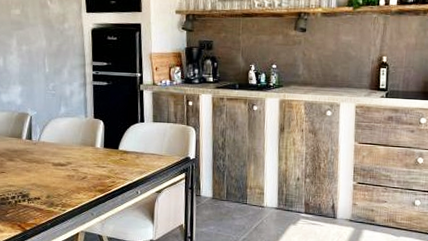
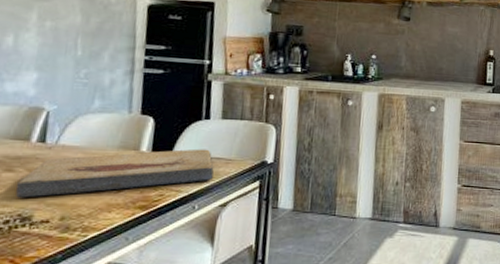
fish fossil: none [16,146,150,181] -> present [15,149,214,198]

